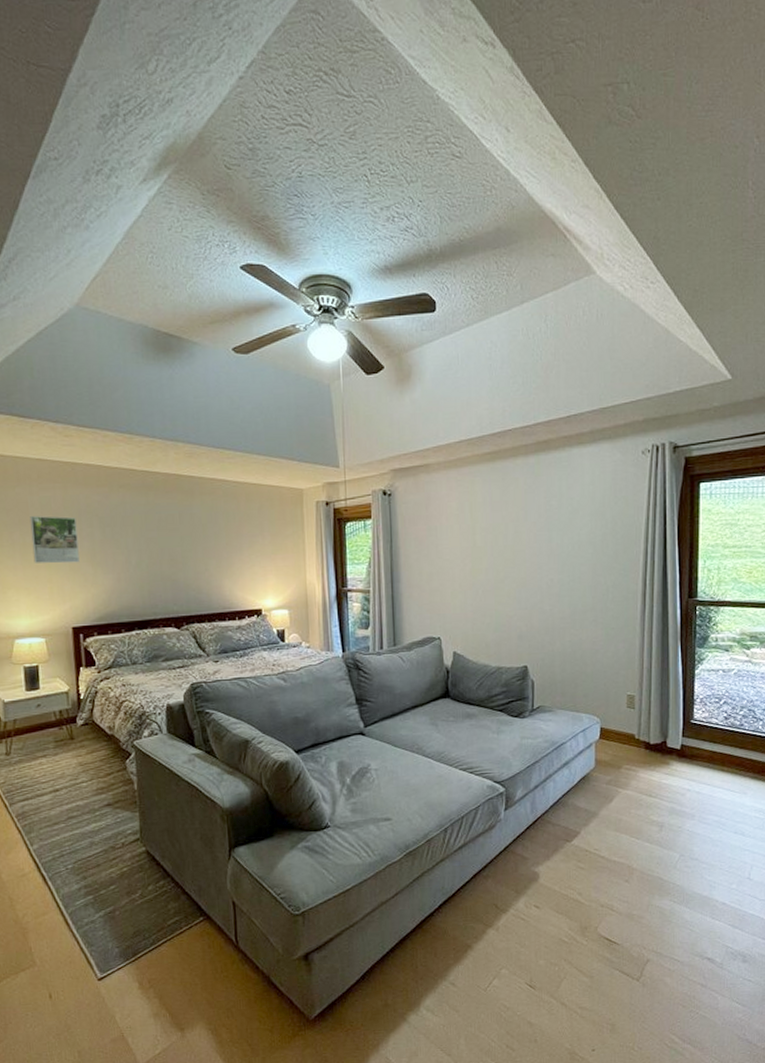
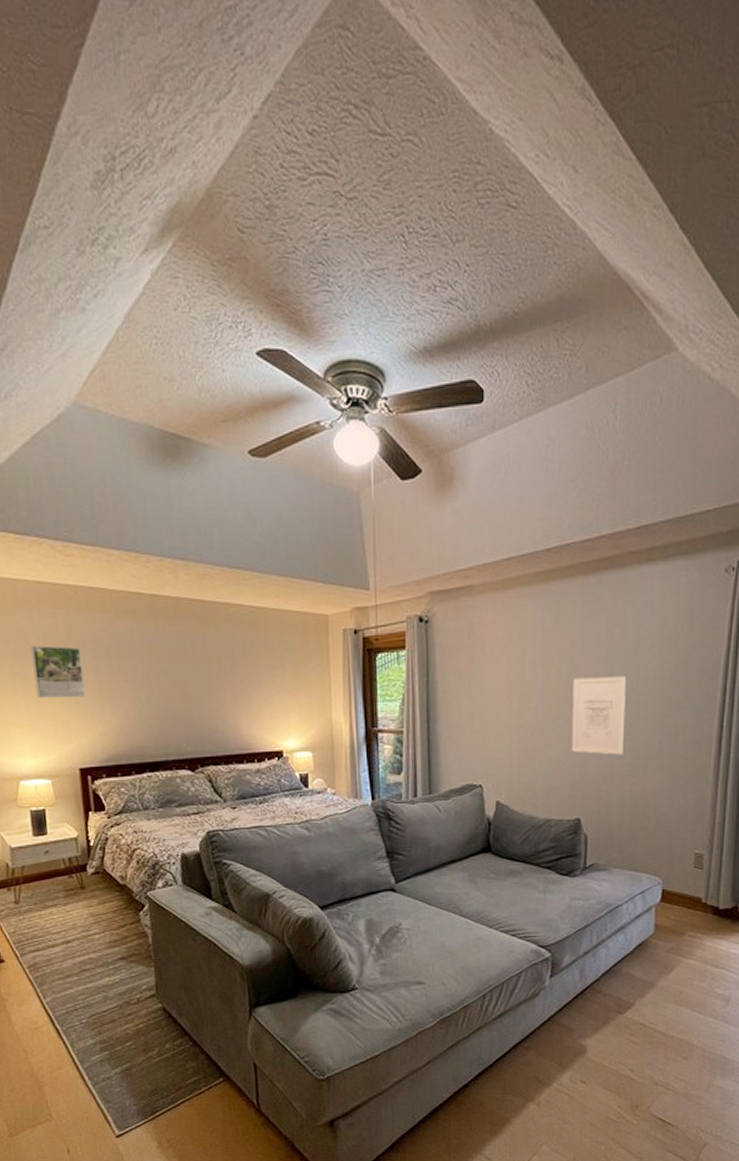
wall art: none [517,541,563,610] -> present [571,676,626,755]

